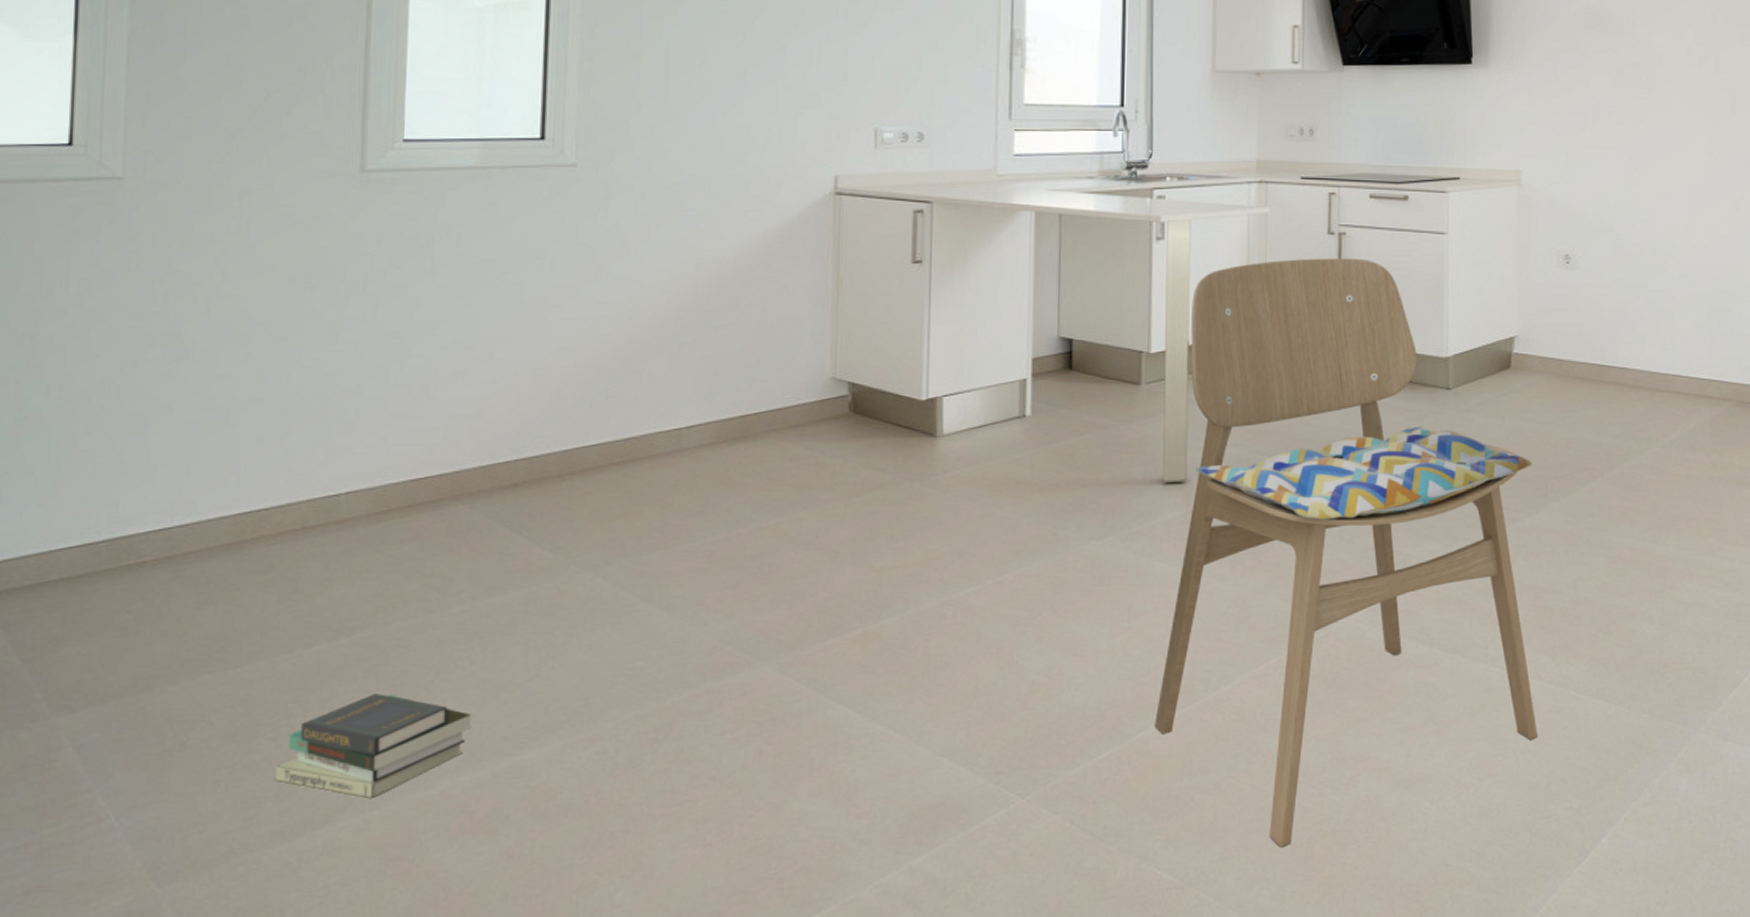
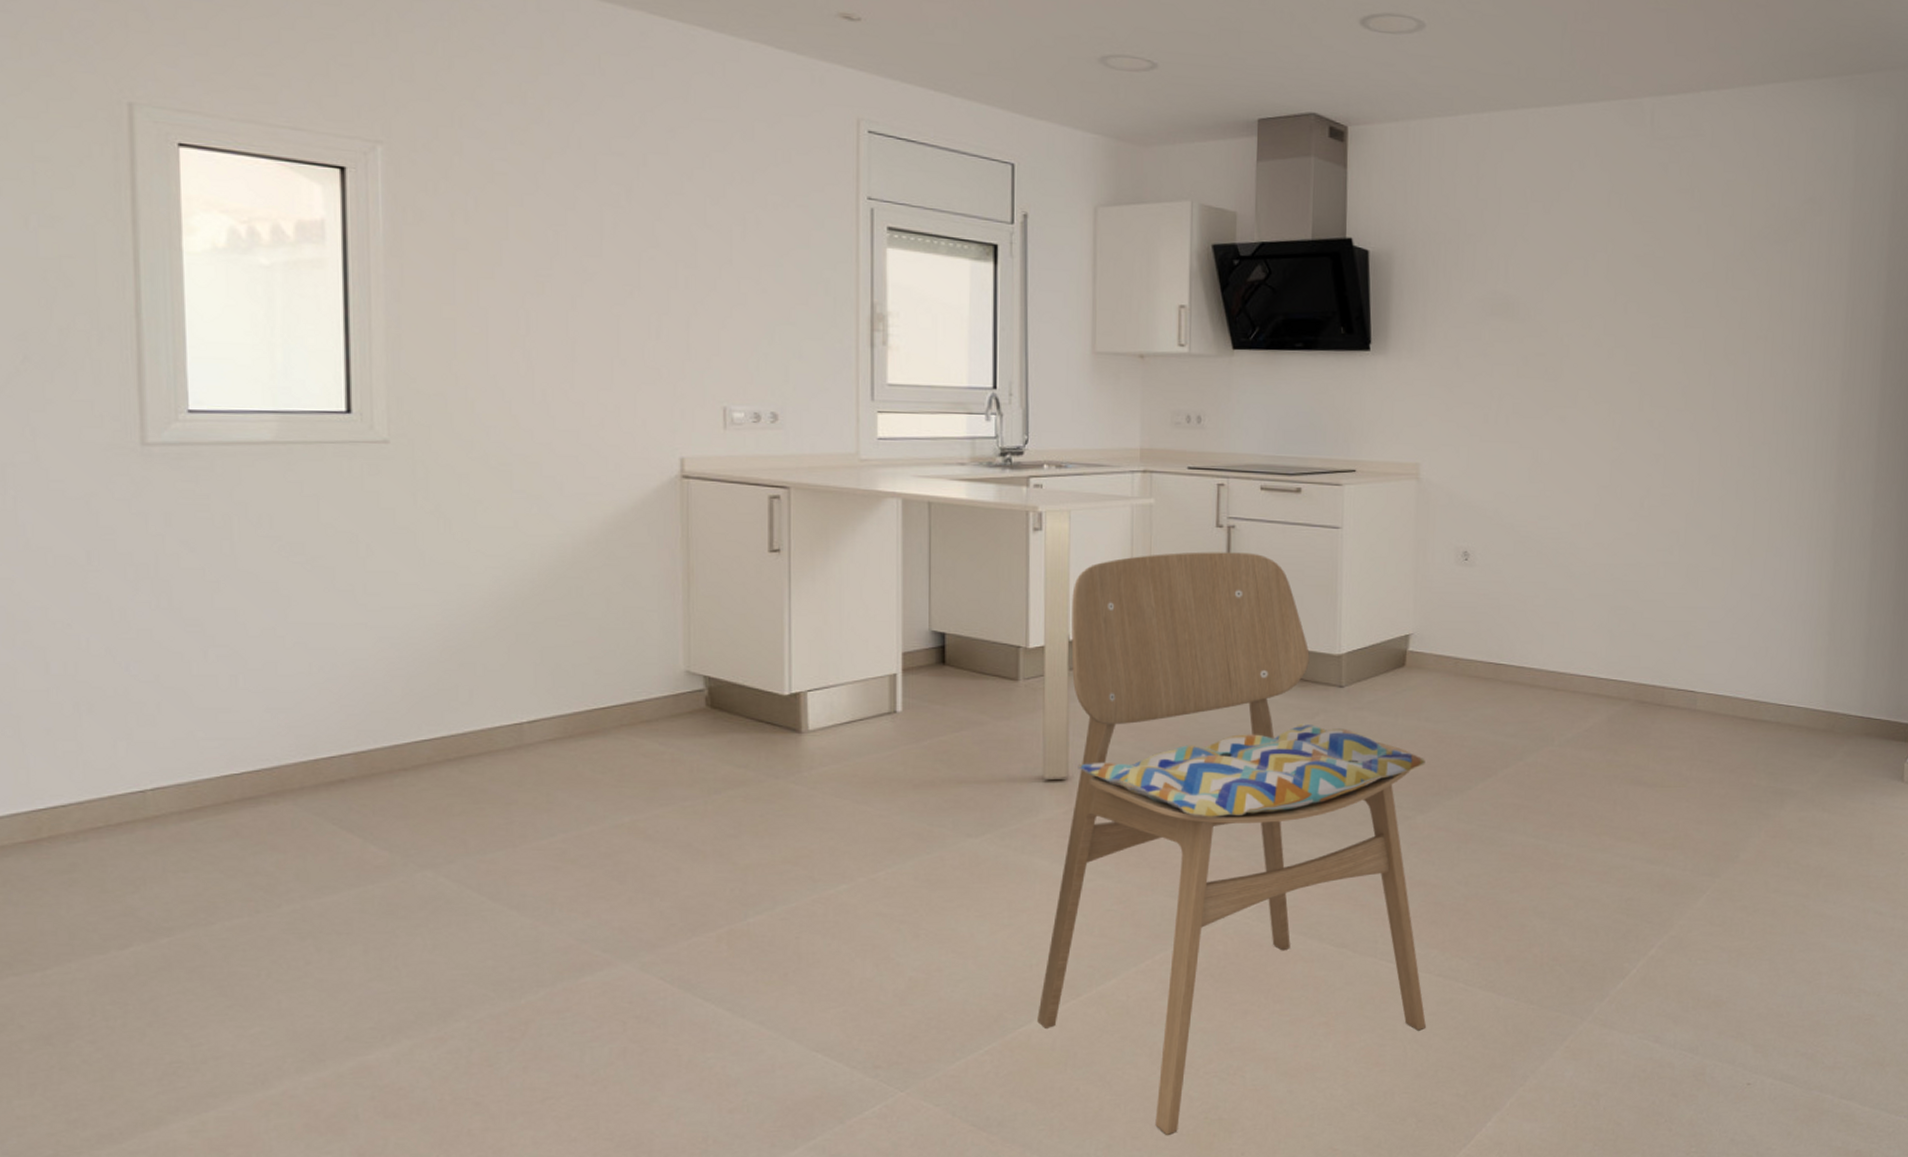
books: present [275,694,472,799] -> none [98,995,311,1101]

